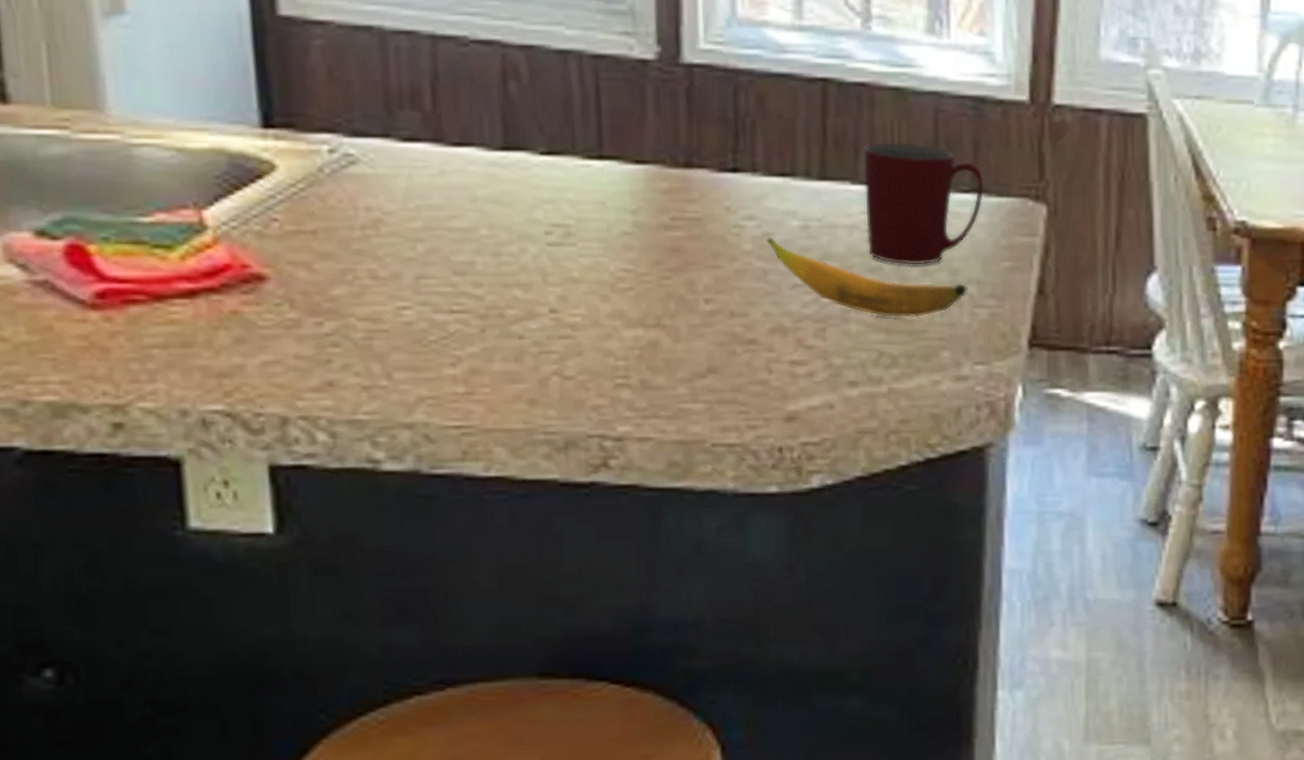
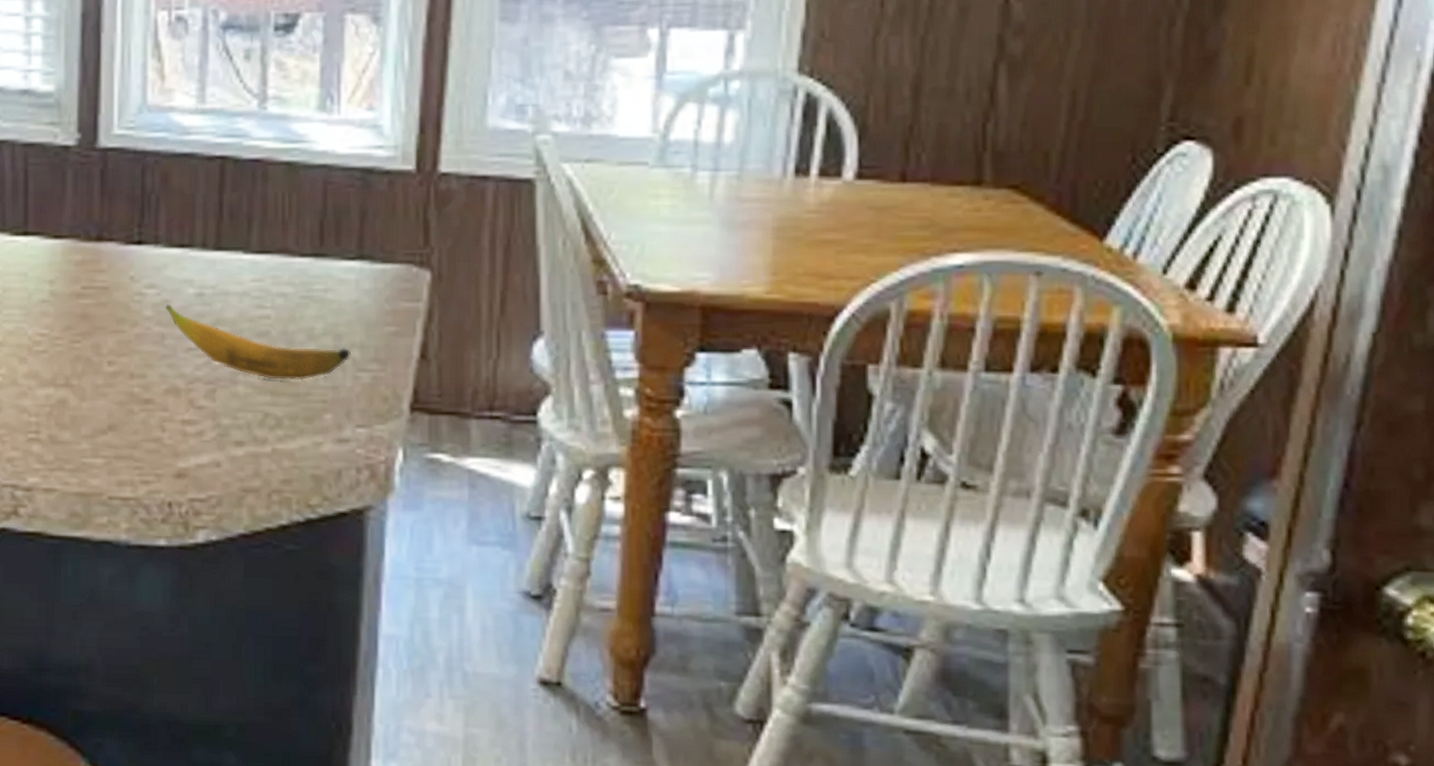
mug: present [863,141,984,265] -> none [255,213,370,330]

